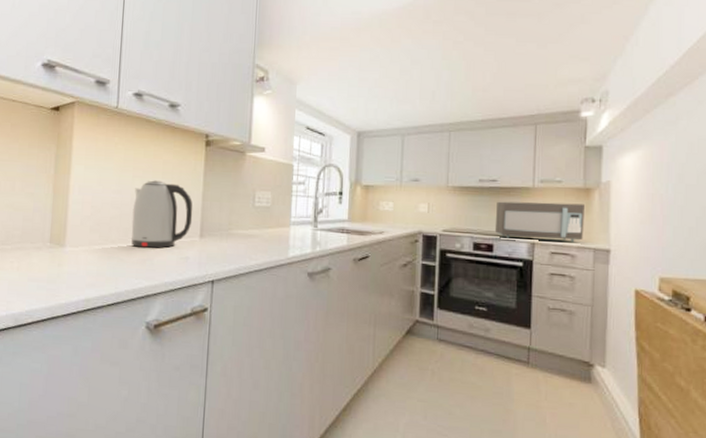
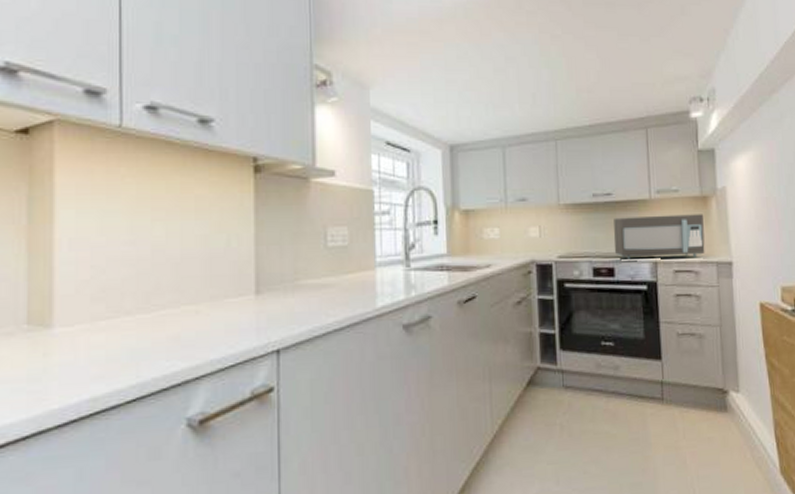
kettle: present [131,180,193,248] -> none [154,223,243,317]

